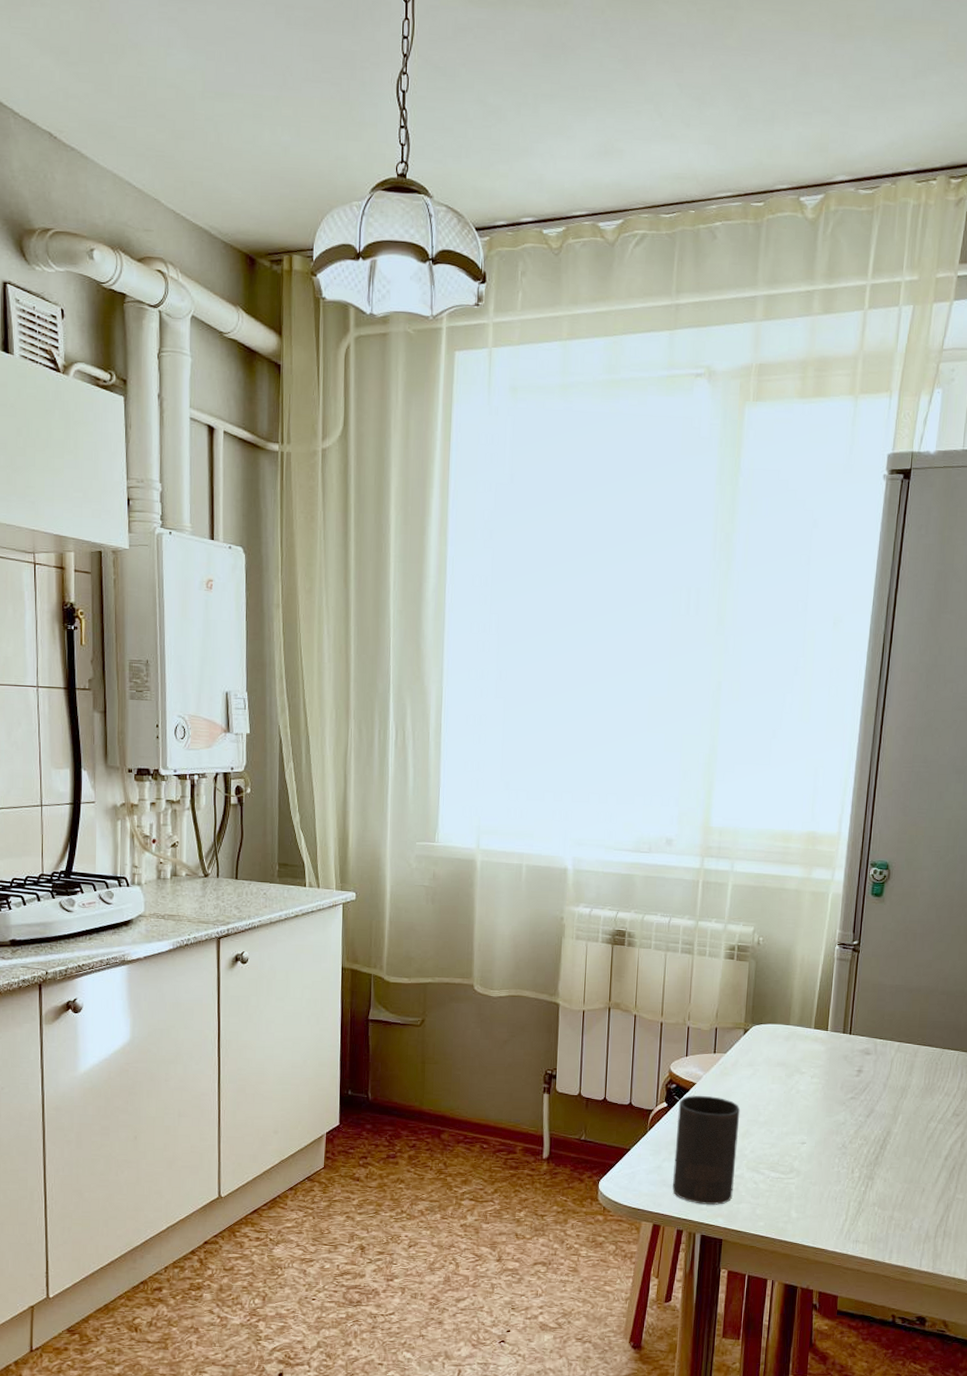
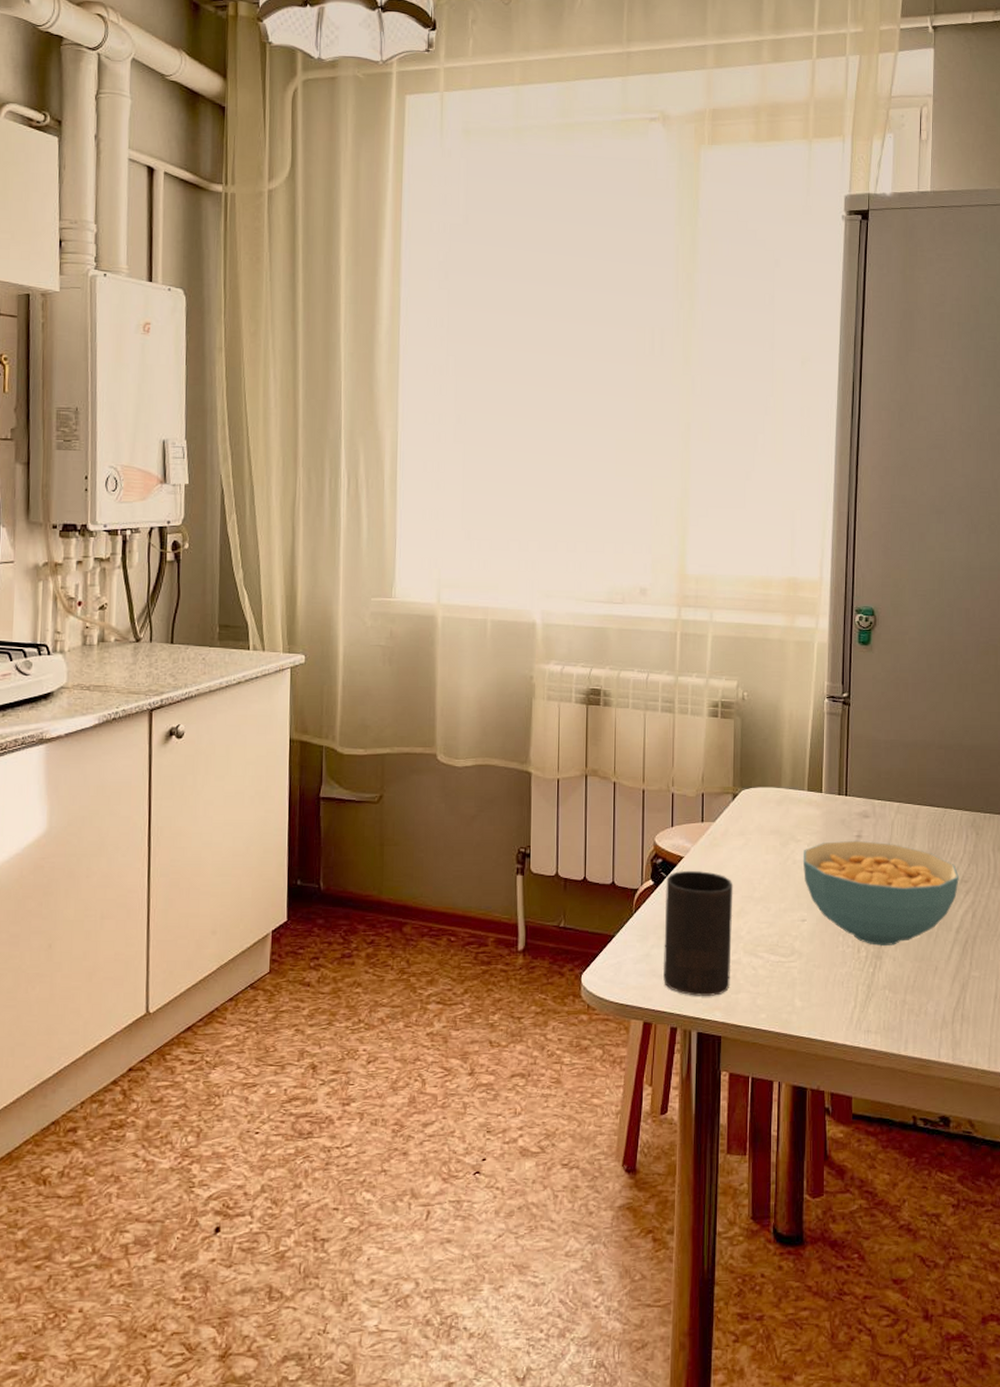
cereal bowl: none [805,1074,952,1169] -> present [802,840,959,947]

